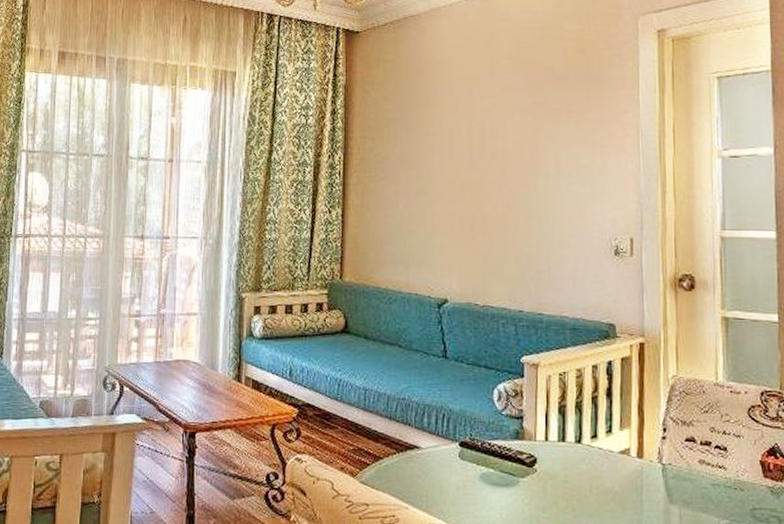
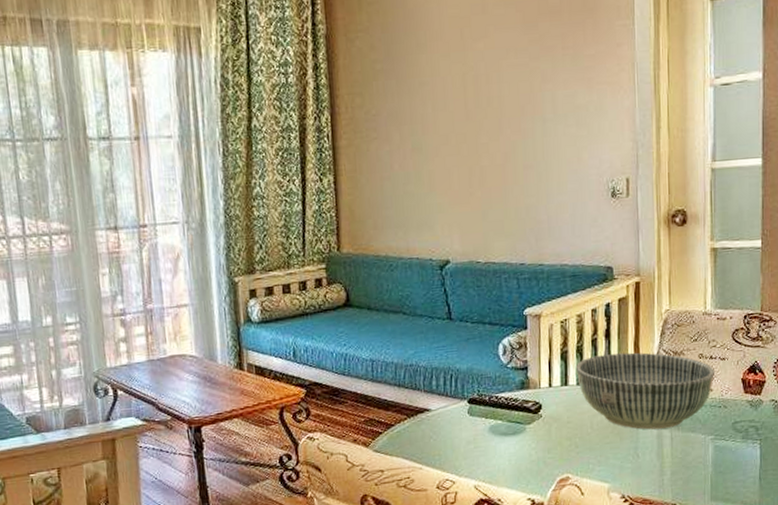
bowl: none [575,414,730,504] -> present [576,352,716,430]

